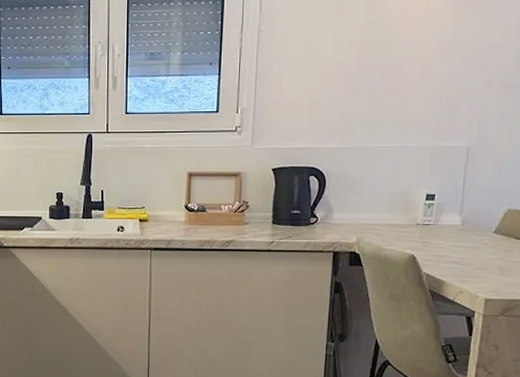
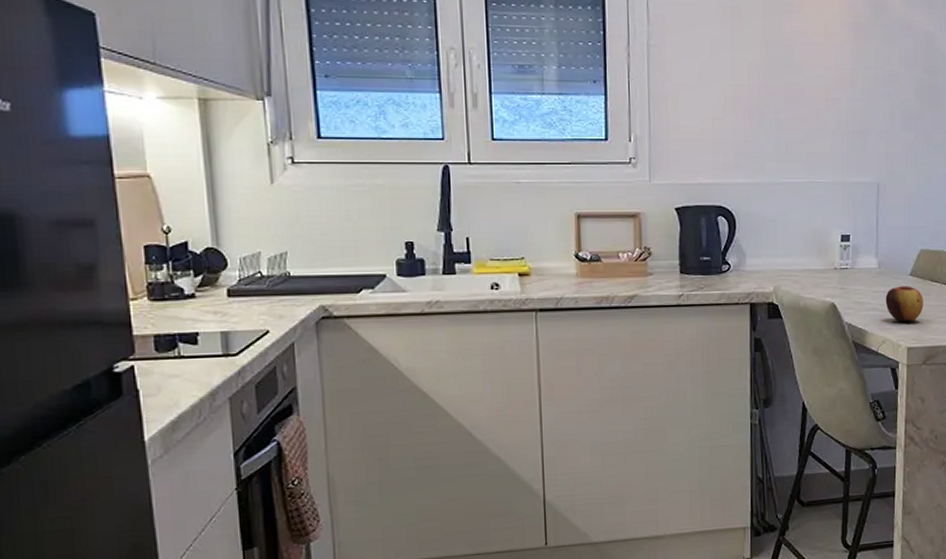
apple: none [466,242,506,276] -> present [885,286,923,322]

